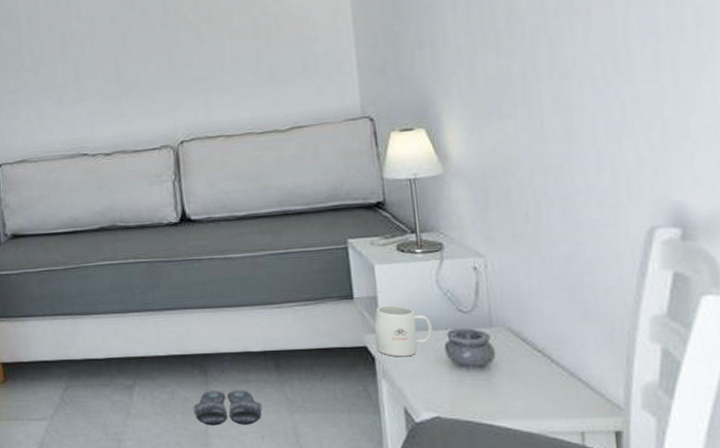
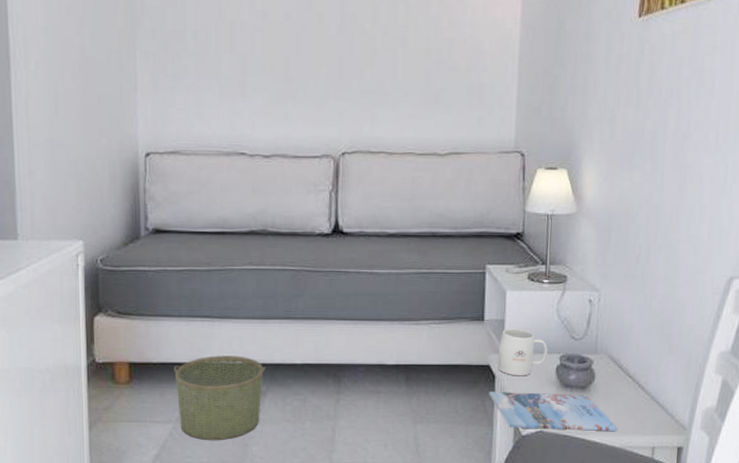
basket: none [43,351,131,436] -> present [174,355,265,440]
slippers: present [193,389,262,426] -> none [323,399,389,433]
magazine: none [370,374,533,416] -> present [489,391,618,432]

